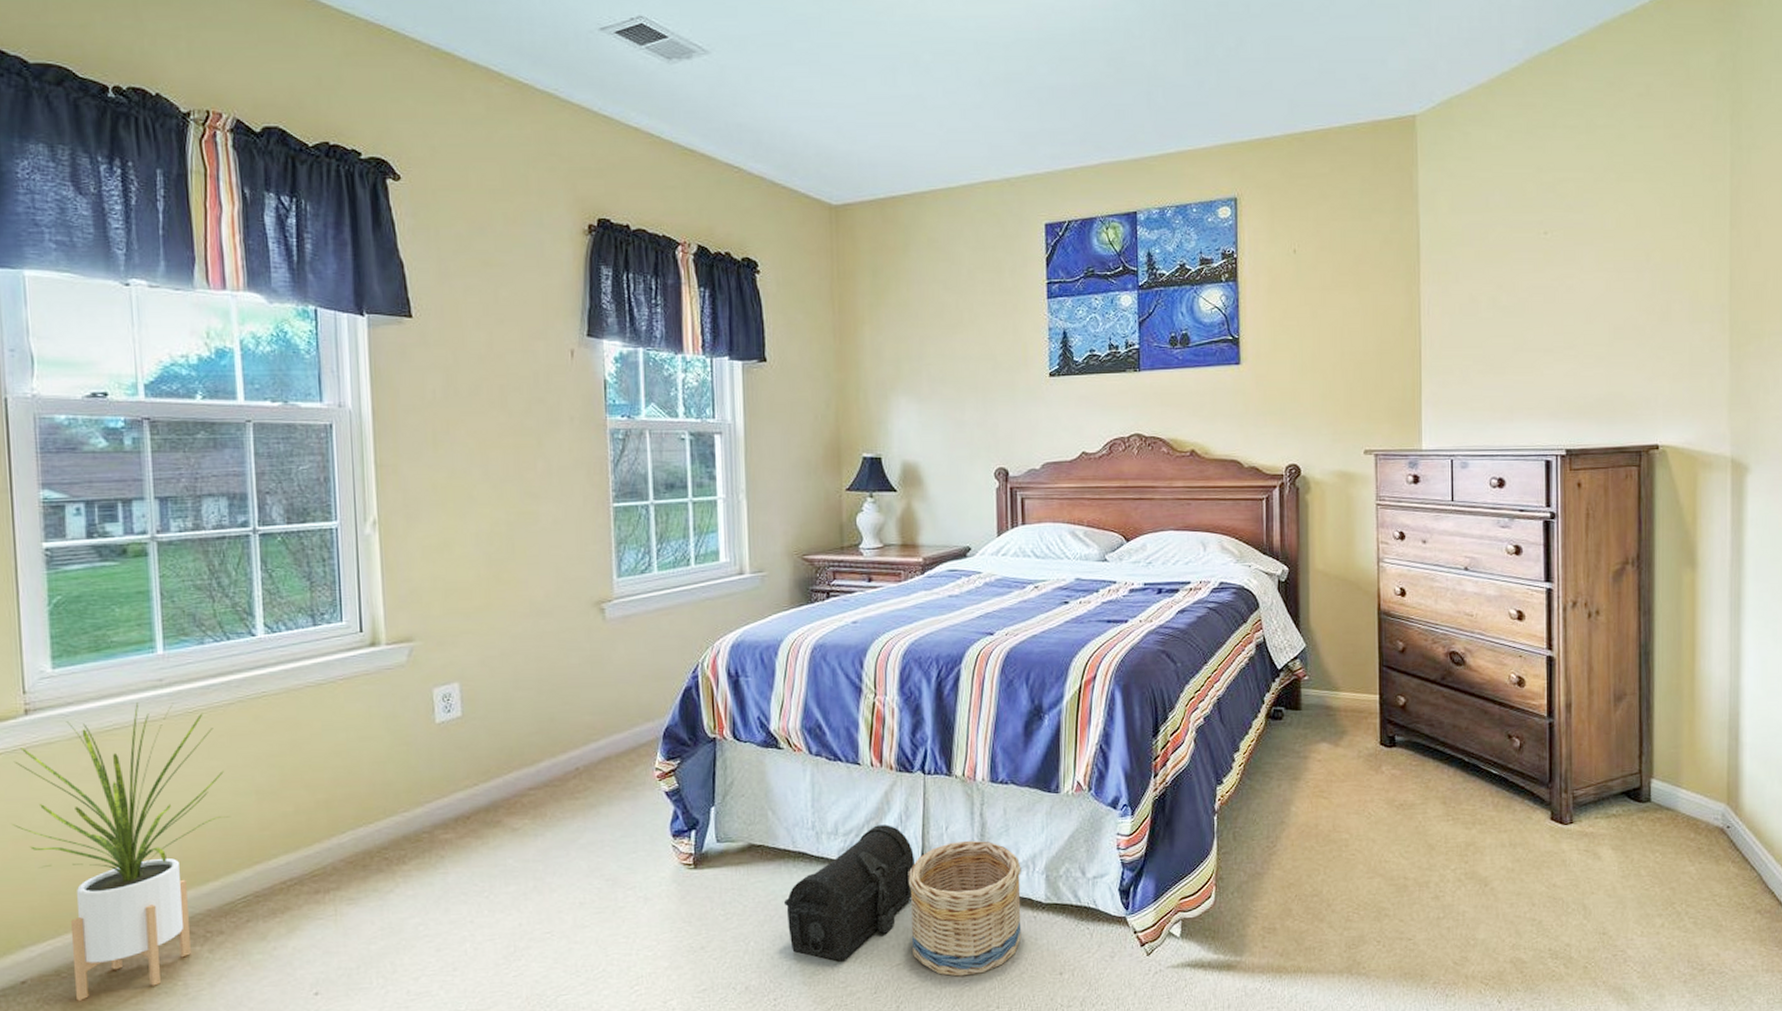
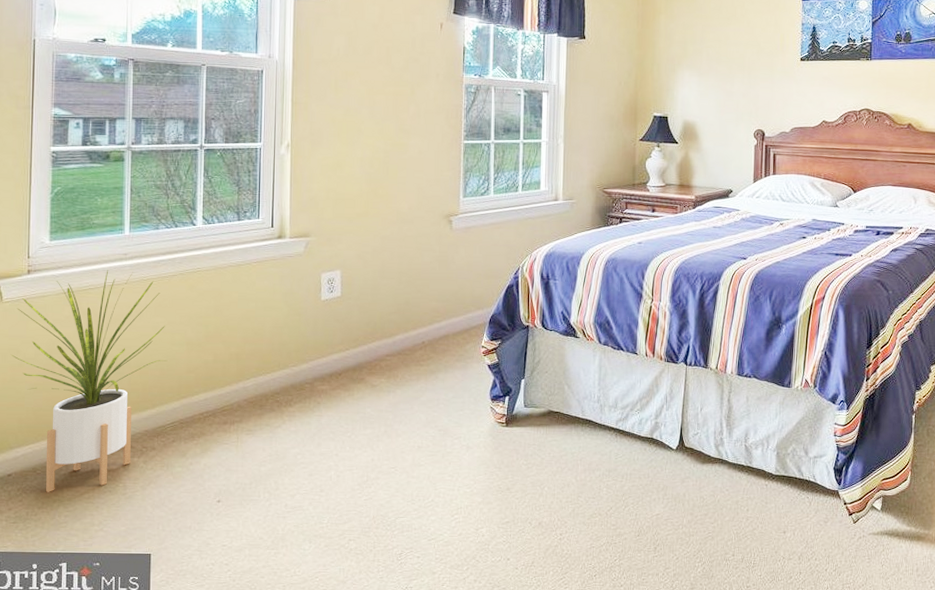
treasure chest: present [784,825,916,962] -> none [573,403,676,509]
basket: present [908,840,1022,977] -> none [669,420,758,528]

